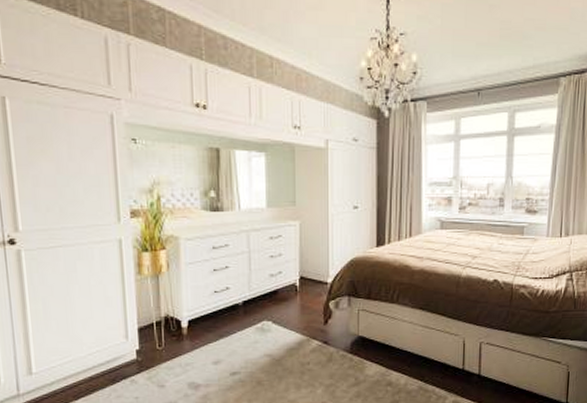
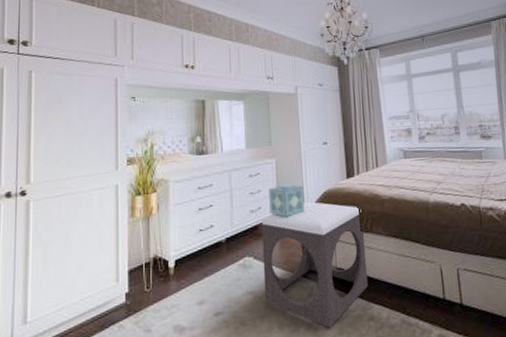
footstool: none [281,268,390,391] -> present [261,201,369,328]
decorative box: none [291,249,329,284] -> present [269,184,305,218]

